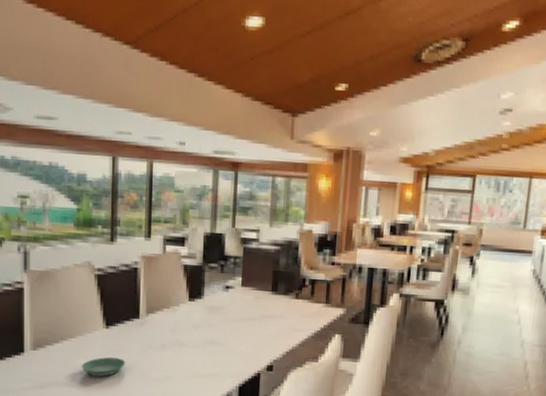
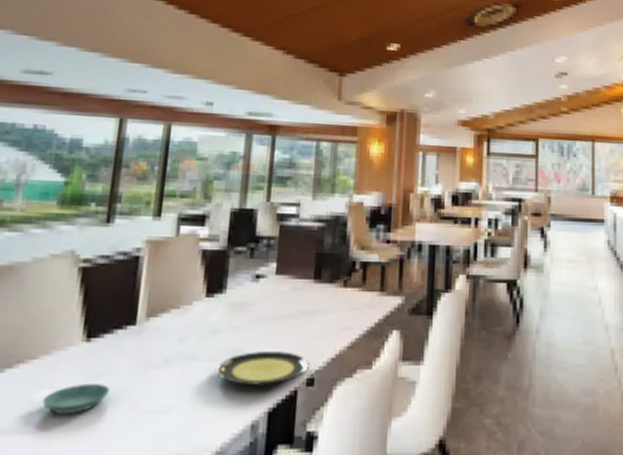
plate: none [200,343,269,368] -> present [217,351,309,386]

